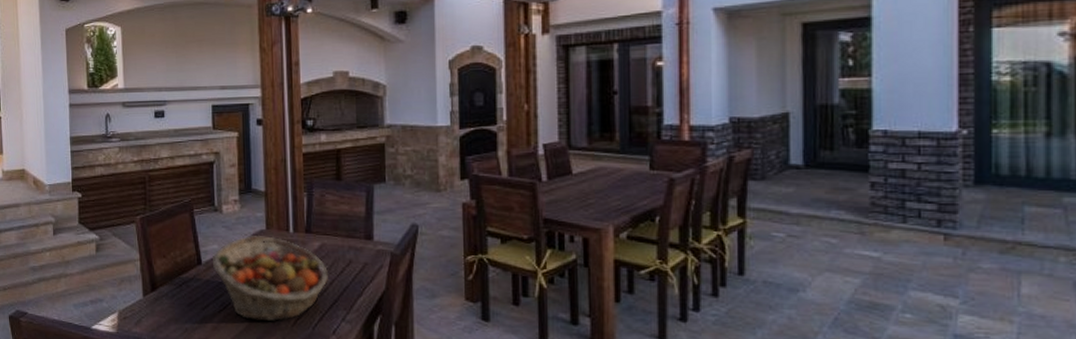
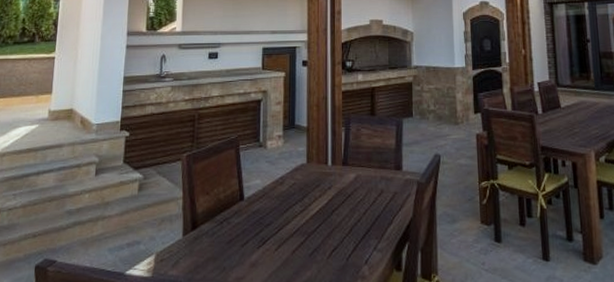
fruit basket: present [213,235,328,321] -> none [255,168,362,255]

